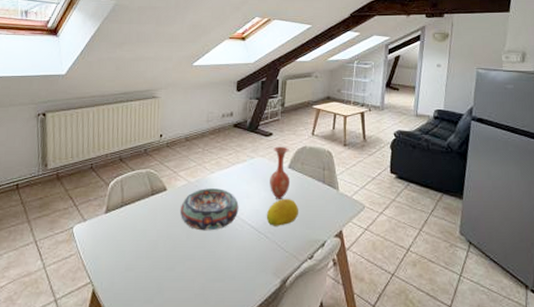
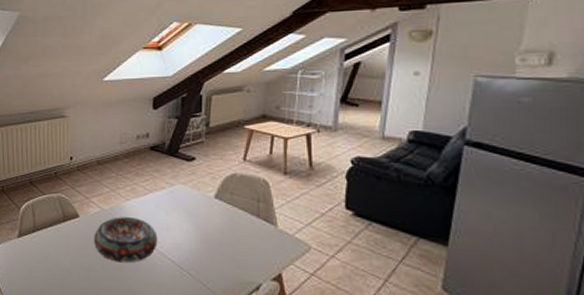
fruit: present [266,198,299,226] -> none [189,232,228,264]
vase: present [270,146,291,199] -> none [193,173,218,233]

